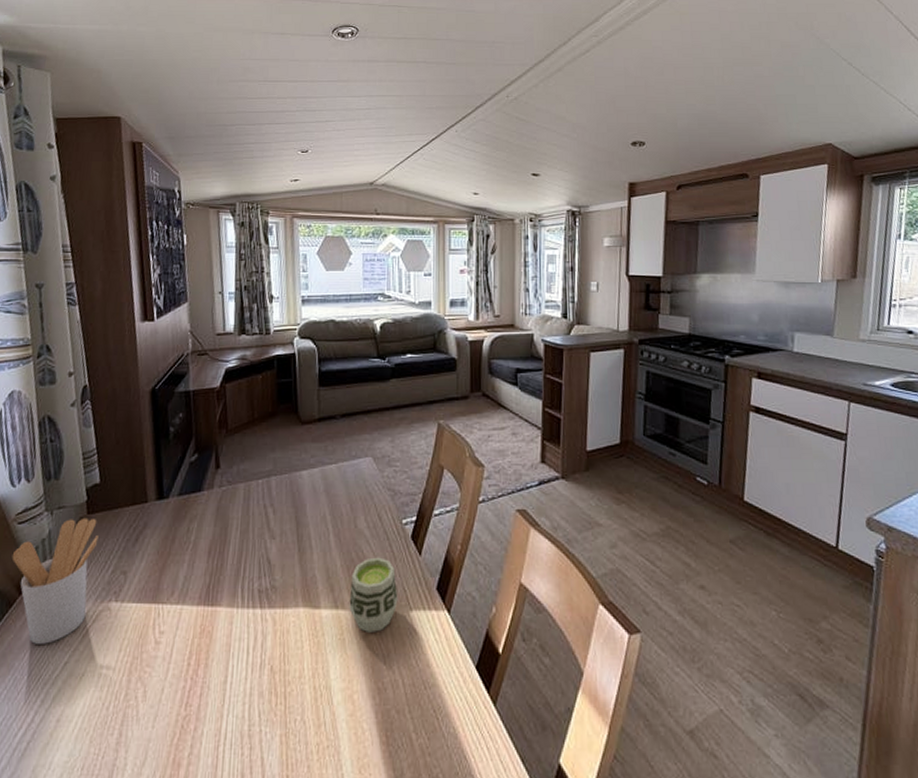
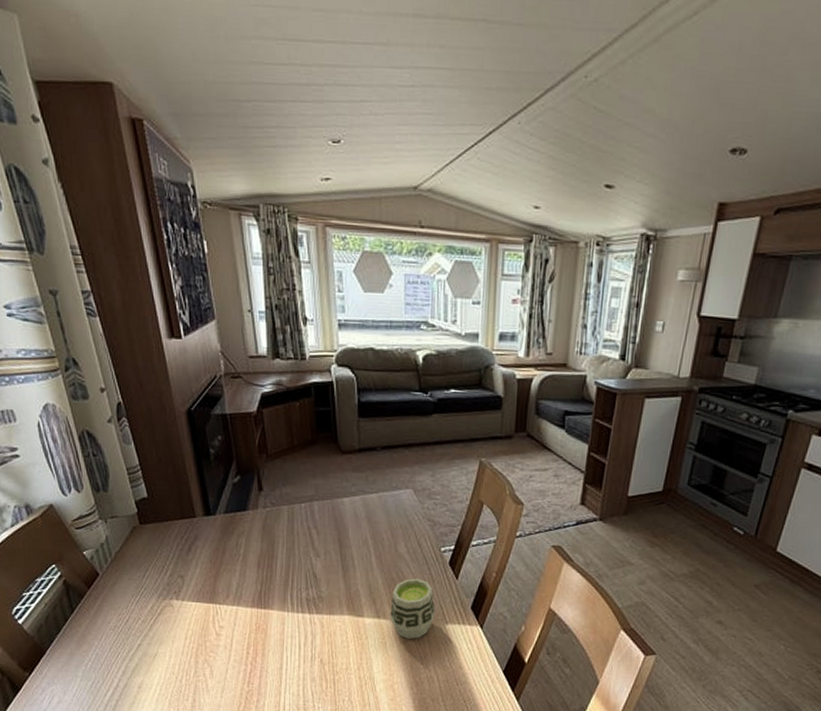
utensil holder: present [12,517,99,644] -> none [75,527,153,629]

